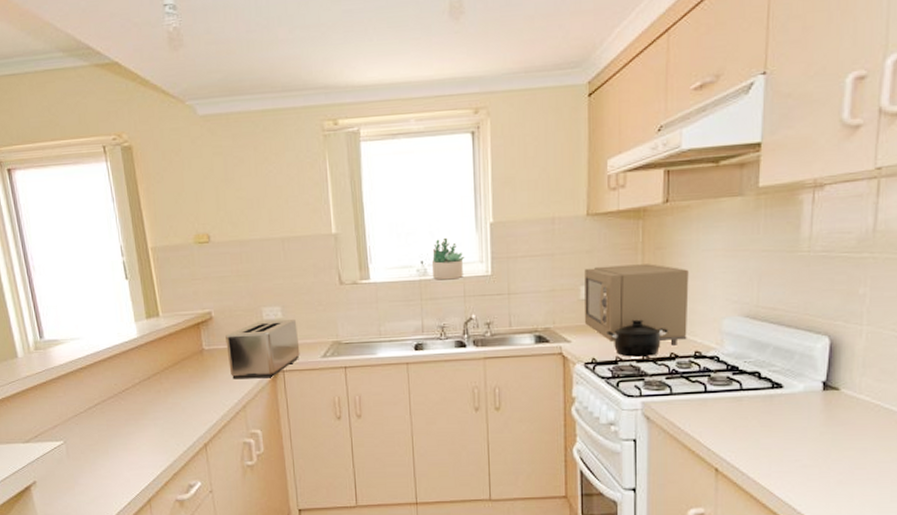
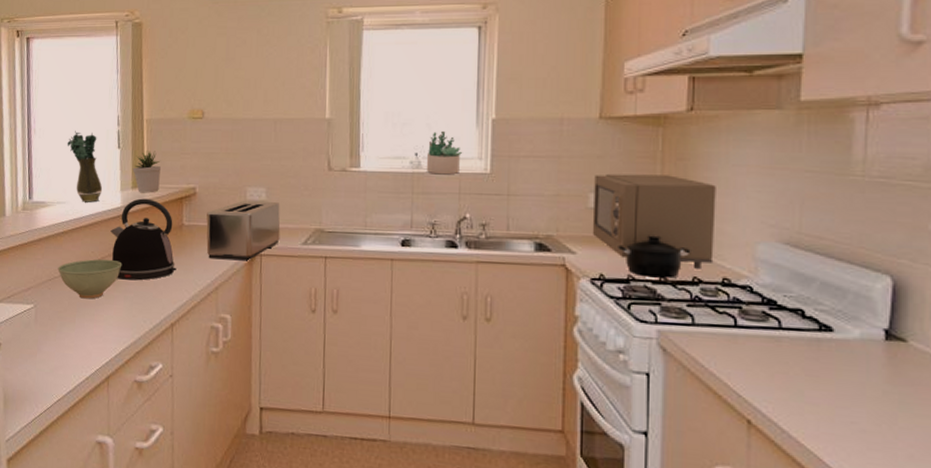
vase: none [71,264,116,337] -> present [67,130,103,203]
bowl: none [82,389,148,430] -> present [57,259,122,299]
kettle: none [130,327,202,408] -> present [110,198,176,281]
potted plant: none [143,279,175,322] -> present [132,151,161,193]

